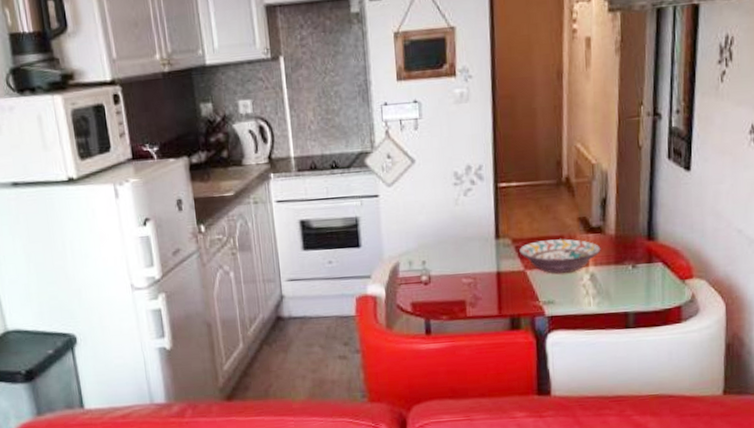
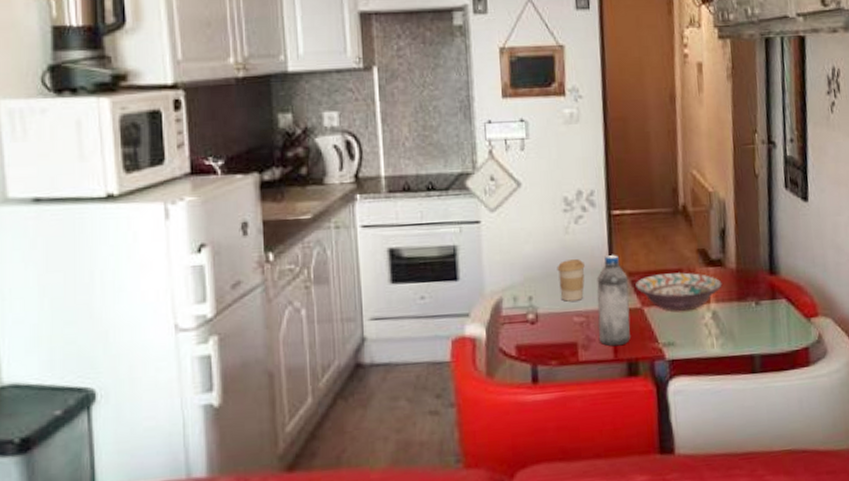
coffee cup: none [447,228,473,265] -> present [557,259,585,302]
water bottle: none [484,224,514,304] -> present [597,255,630,347]

